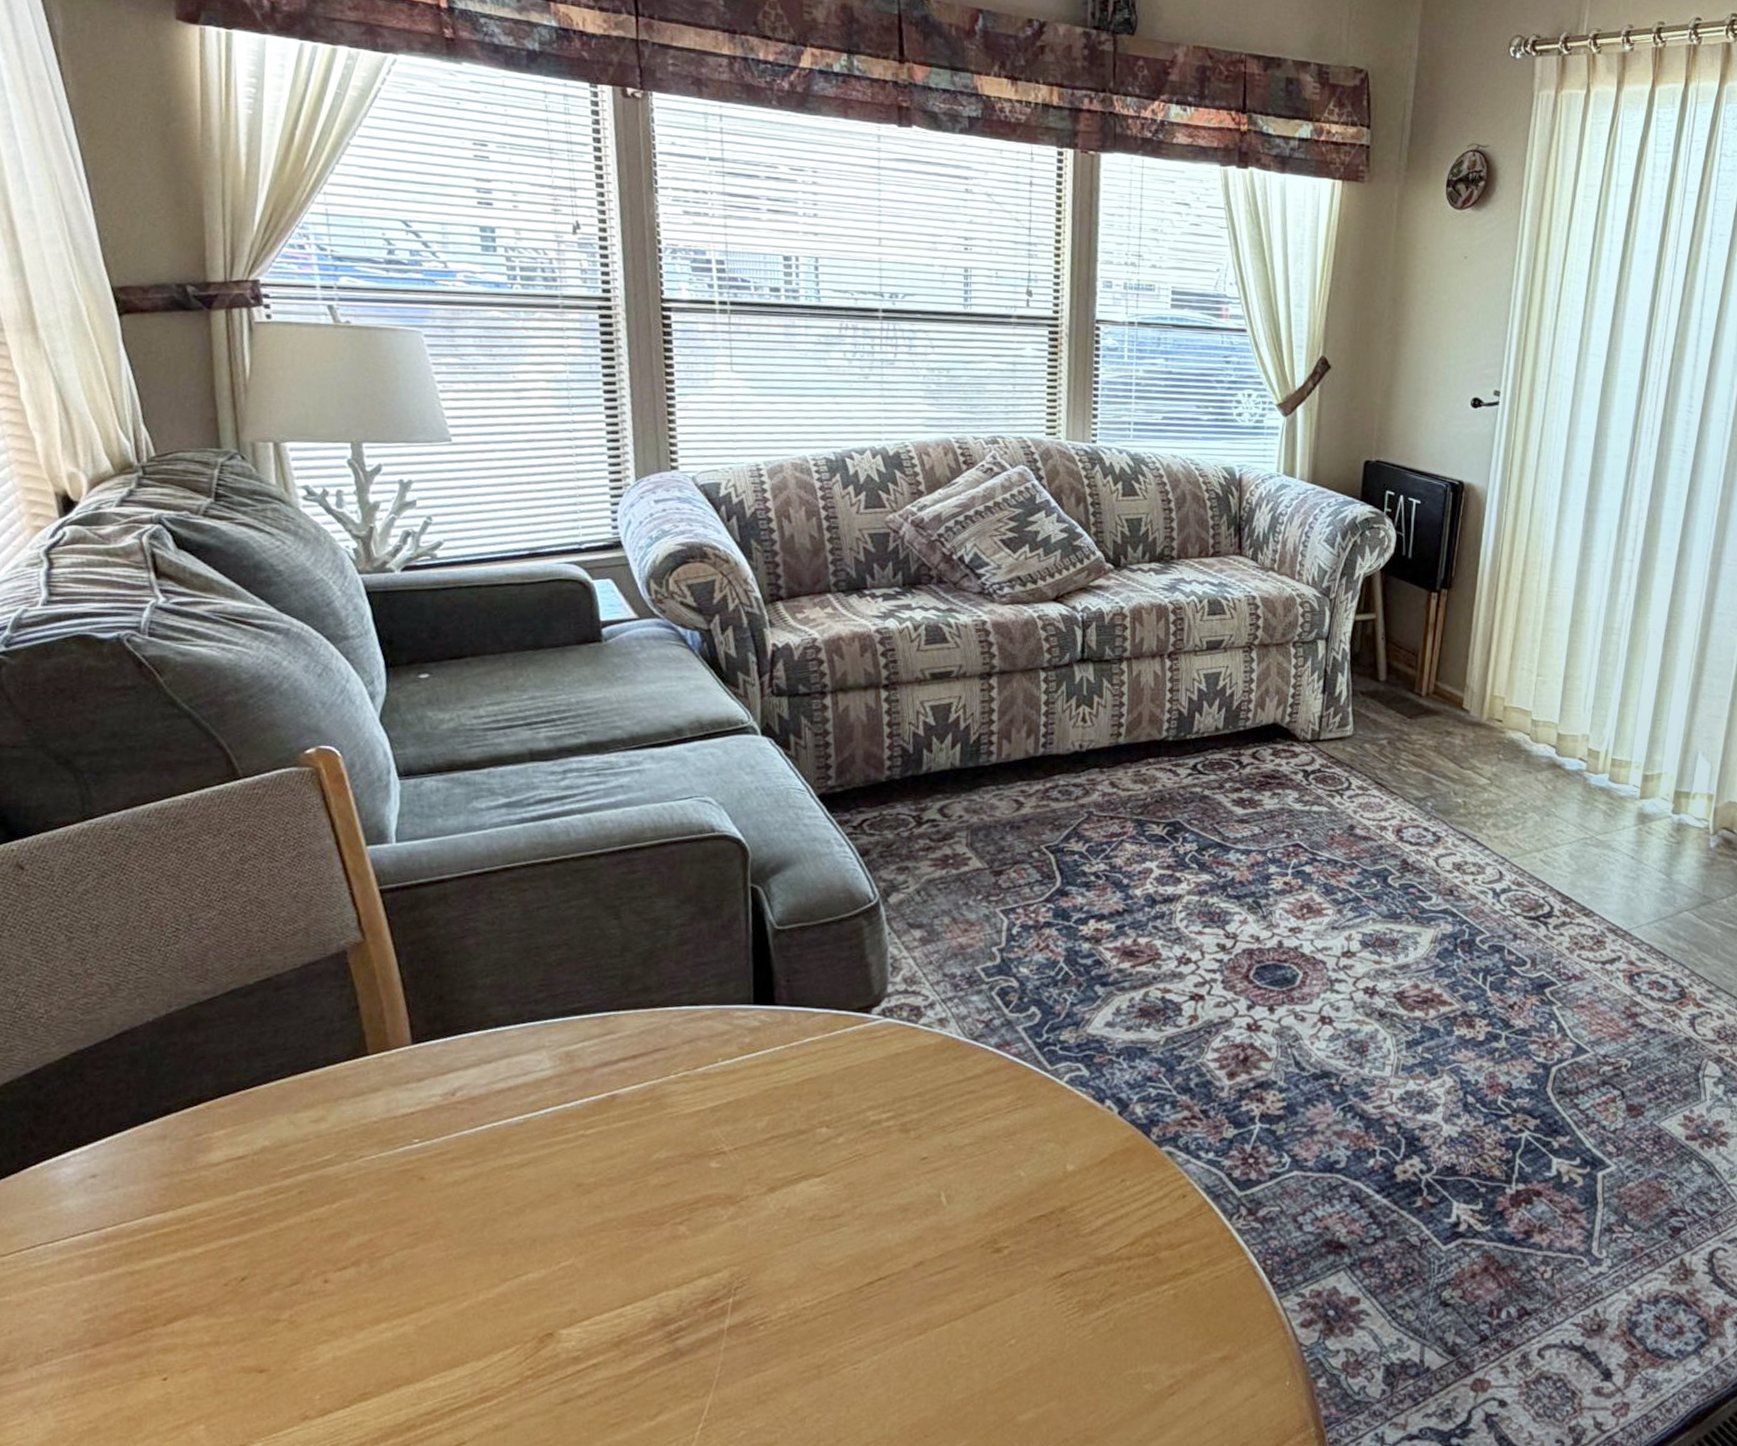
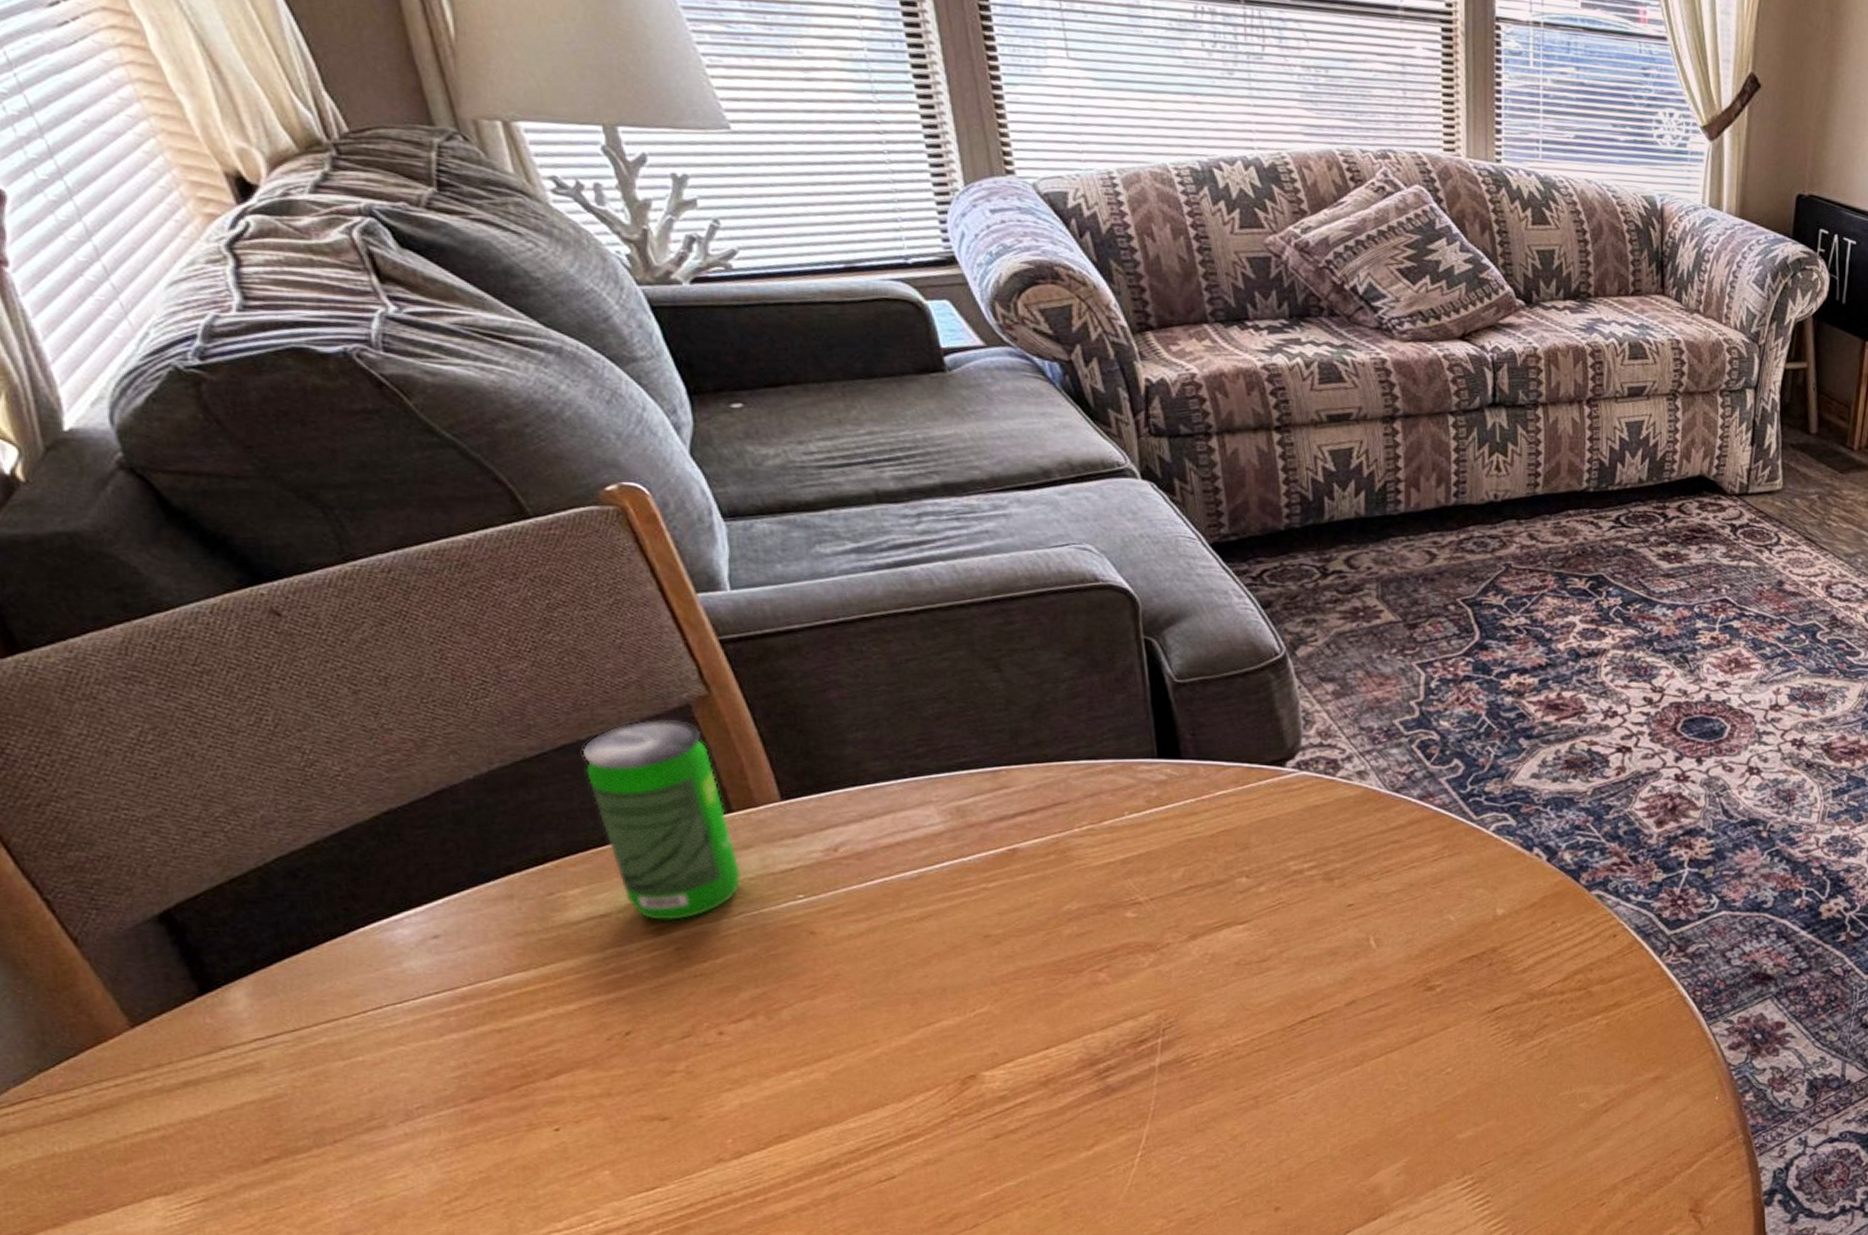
beverage can: none [247,964,368,1163] -> present [582,719,742,920]

